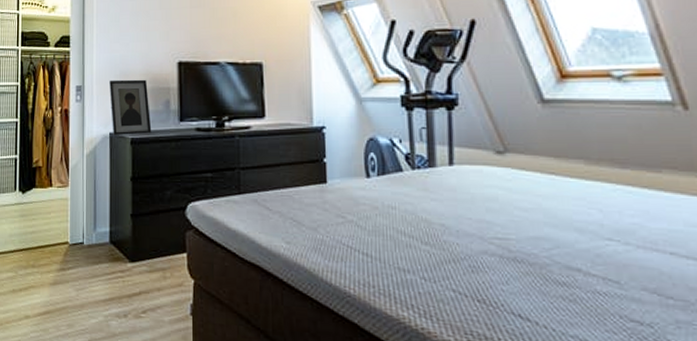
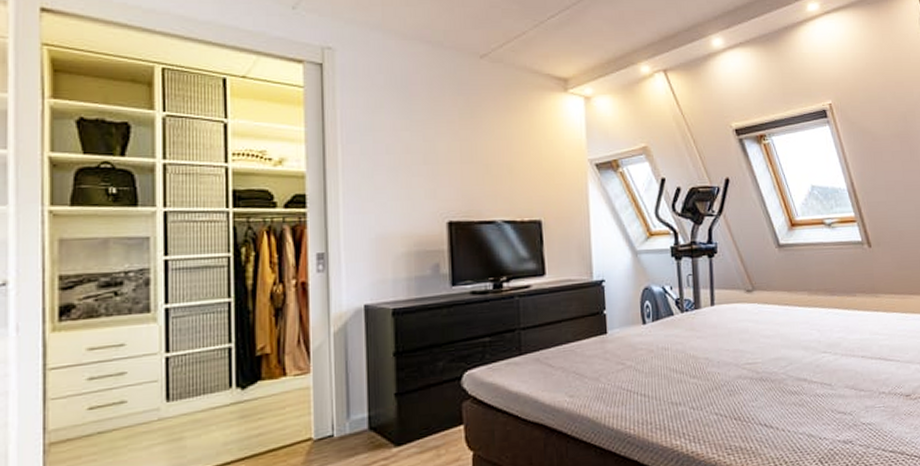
picture frame: present [109,79,152,136] -> none [362,242,418,309]

